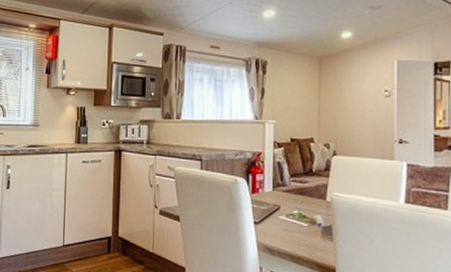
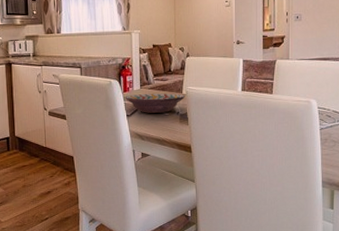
decorative bowl: none [253,197,329,223] -> present [125,93,185,113]

